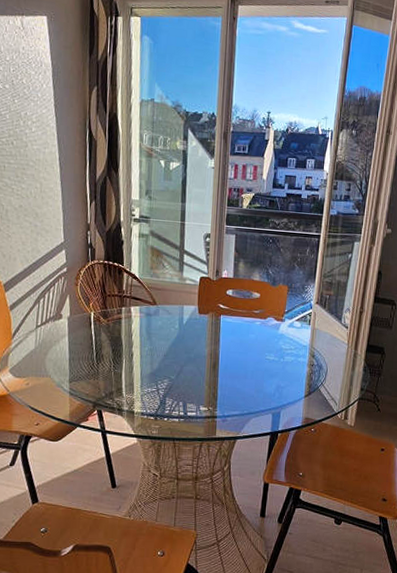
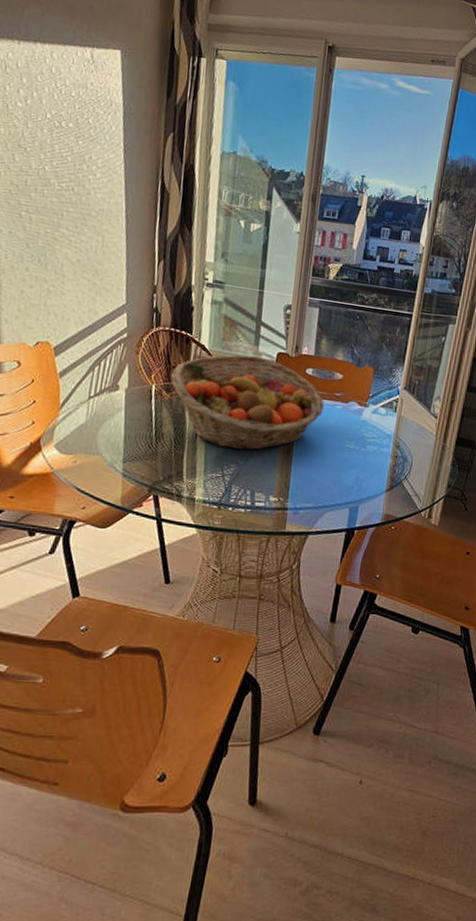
fruit basket: none [107,281,244,367] -> present [171,354,324,451]

